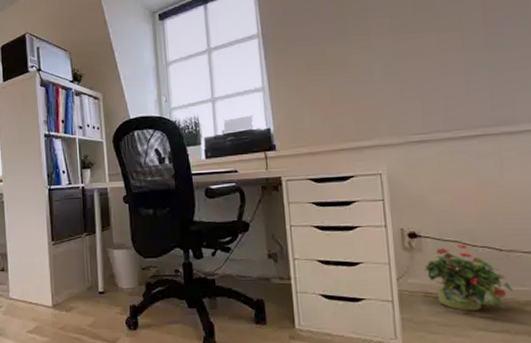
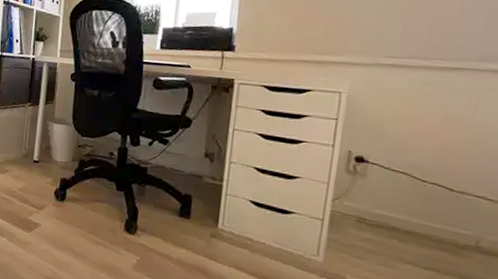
potted plant: present [424,243,513,311] -> none [364,176,454,248]

